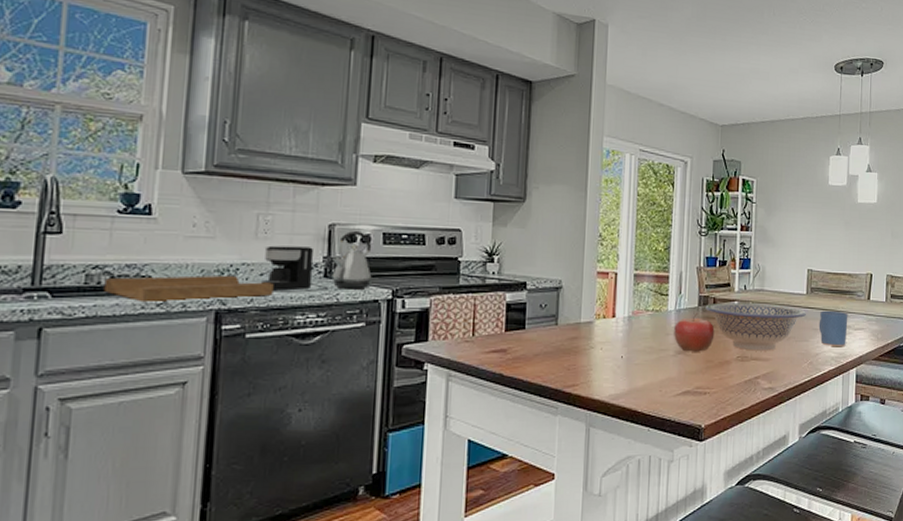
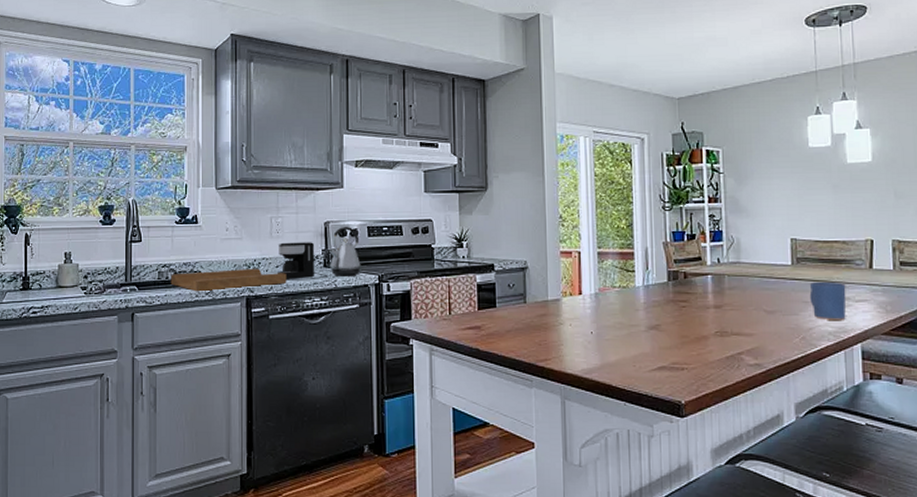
fruit: present [674,313,715,353] -> none [644,288,688,329]
bowl: present [705,303,807,351] -> none [676,277,794,326]

